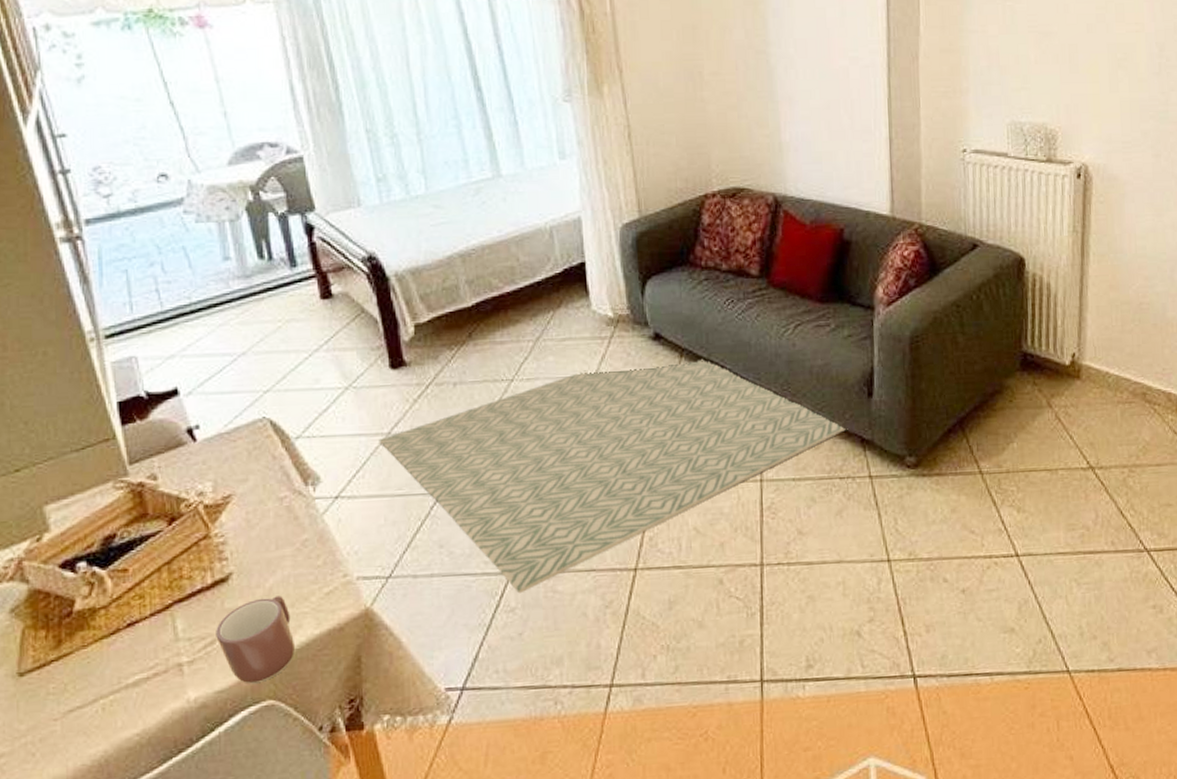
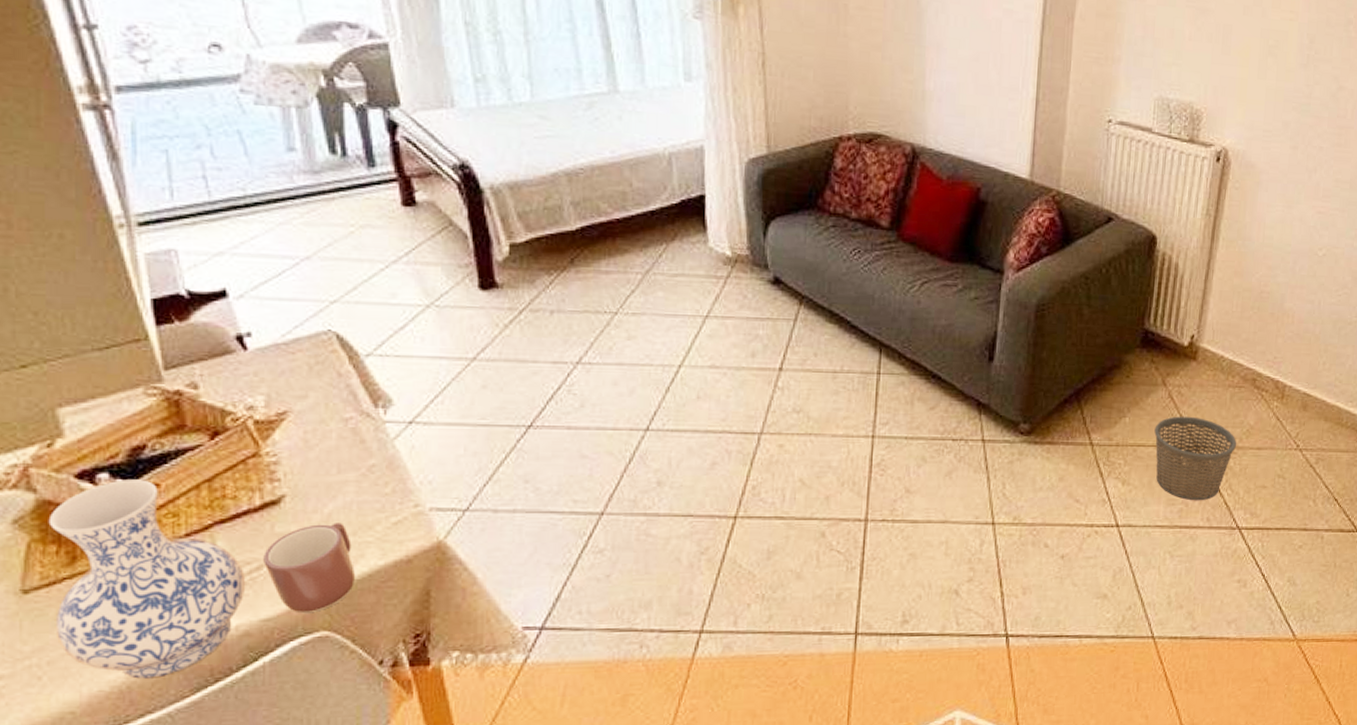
vase: none [38,566,202,752] -> present [48,479,246,679]
rug: present [379,359,848,594] -> none [462,309,966,535]
basket: none [1045,436,1134,524] -> present [1154,416,1237,500]

